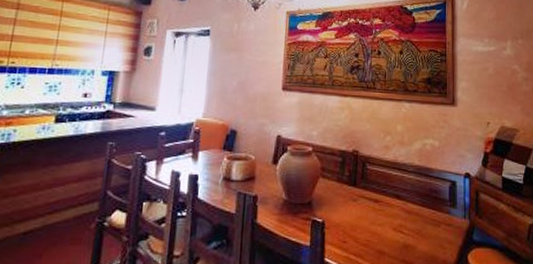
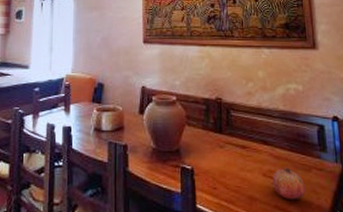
fruit: none [402,221,433,255] -> present [272,166,306,200]

